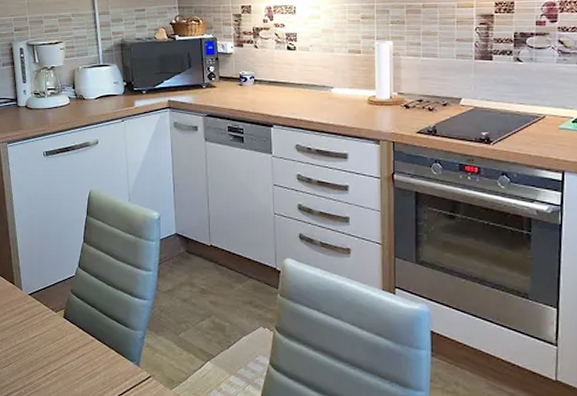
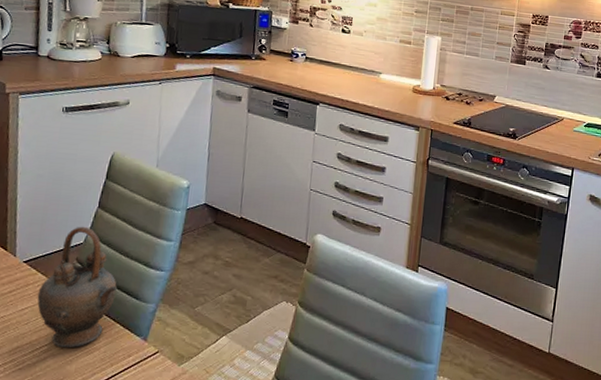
teapot: none [43,260,109,373] -> present [37,226,118,348]

